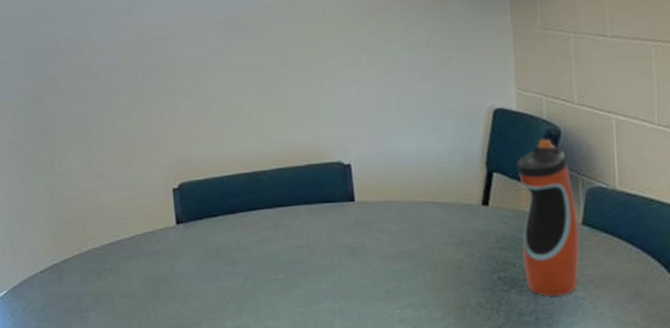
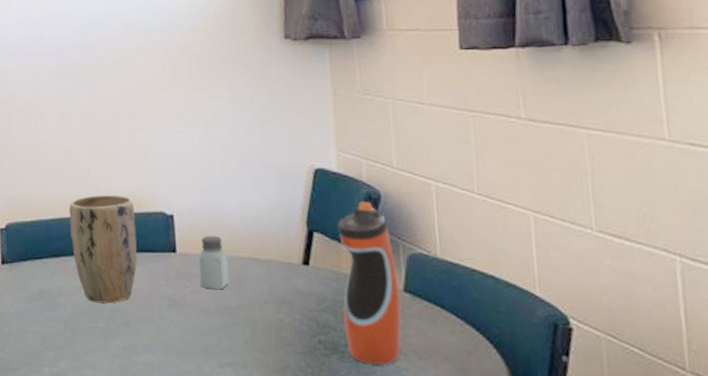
plant pot: none [243,147,315,256] -> present [69,194,137,304]
saltshaker: none [377,182,409,234] -> present [199,236,230,289]

